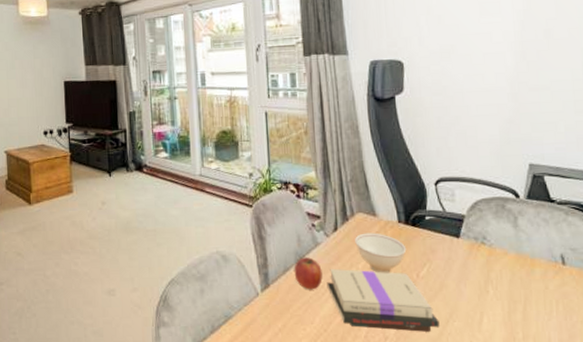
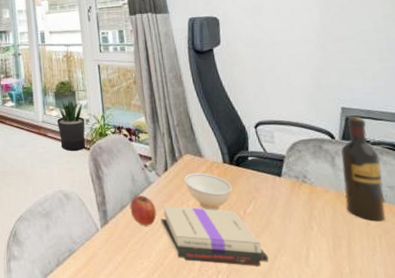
planter: none [217,148,248,208] -> present [57,97,86,151]
wine bottle: none [524,174,566,285] -> present [341,117,385,222]

